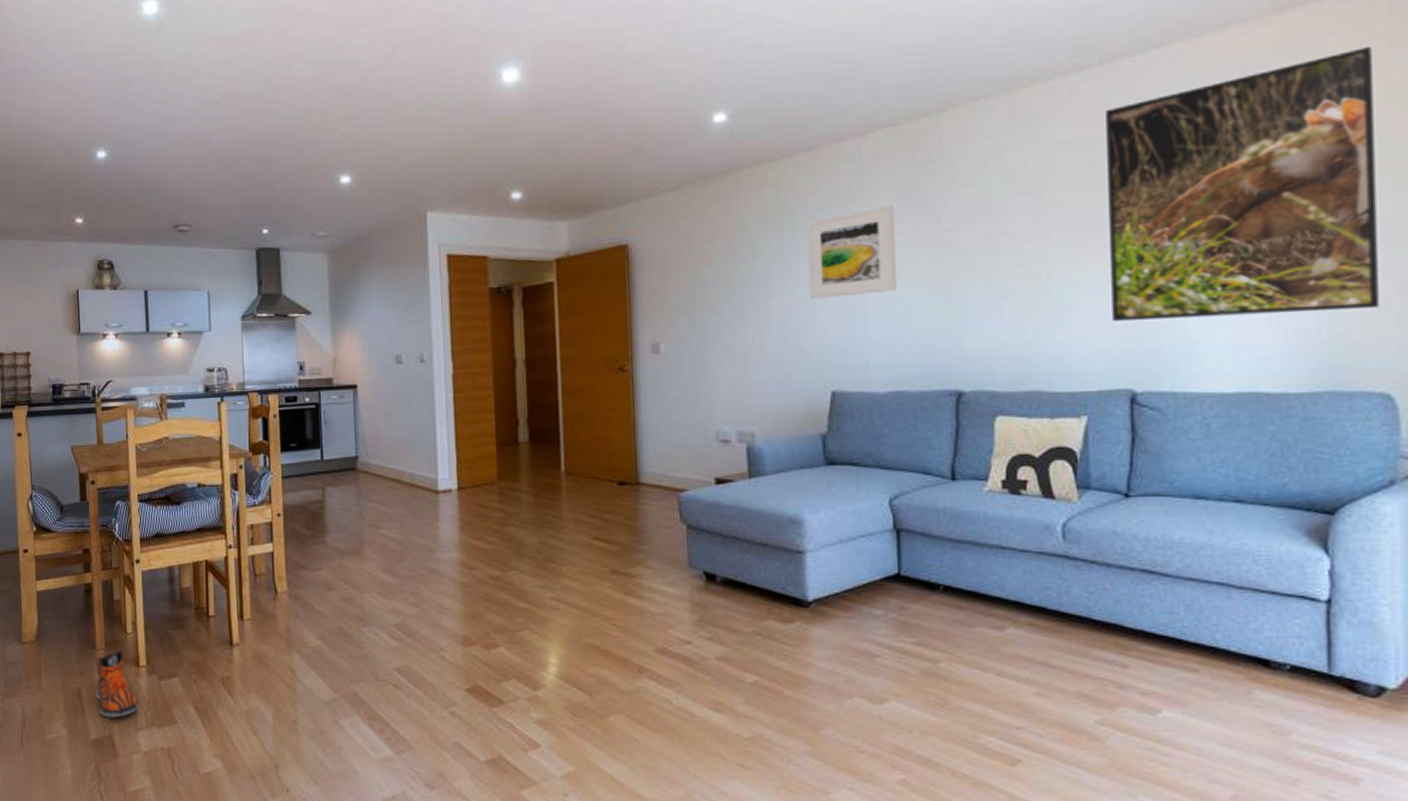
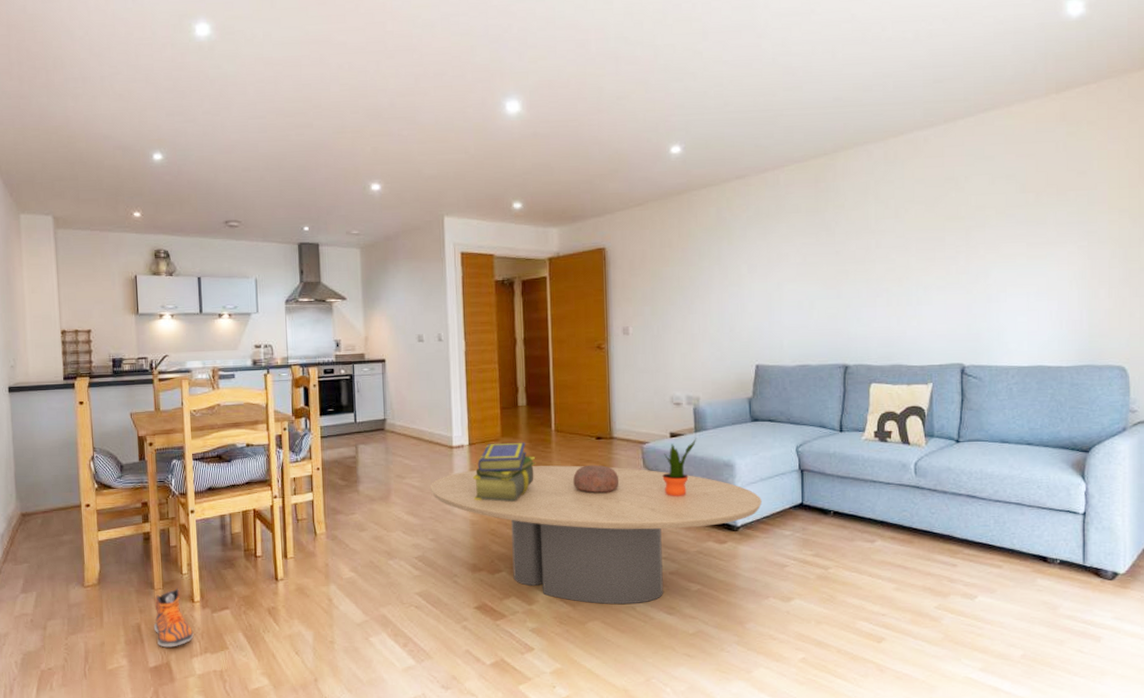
coffee table: none [410,517,842,696] -> present [430,465,762,605]
stack of books: none [462,487,542,561] -> present [472,442,536,502]
decorative bowl: none [589,517,649,554] -> present [573,464,620,493]
potted plant: none [705,485,752,560] -> present [662,438,697,496]
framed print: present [807,205,897,299] -> none [739,223,803,293]
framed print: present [1106,47,1379,321] -> none [948,120,1119,313]

